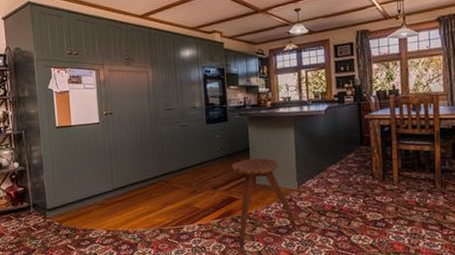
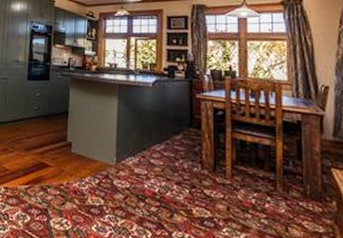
stool: present [231,158,297,246] -> none [46,123,111,221]

